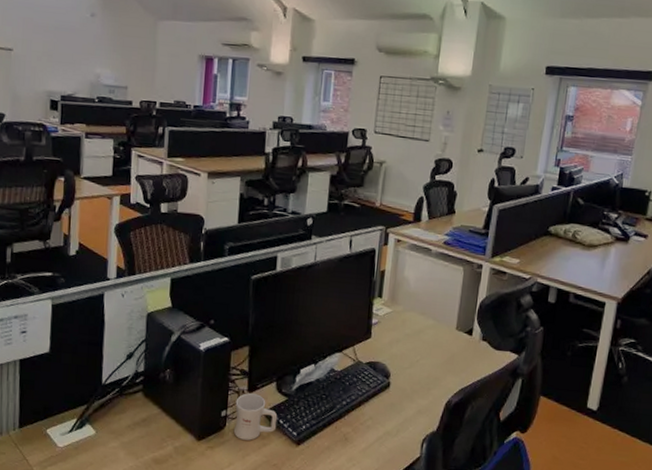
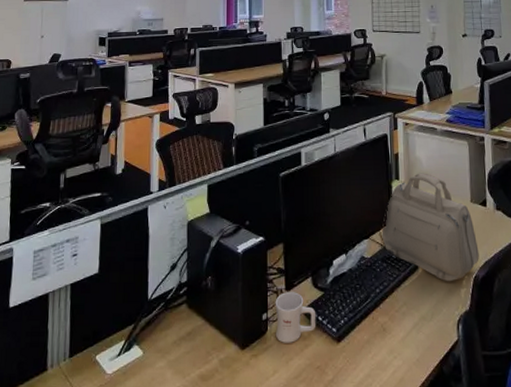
handbag: none [355,293,457,404] -> present [382,173,479,282]

